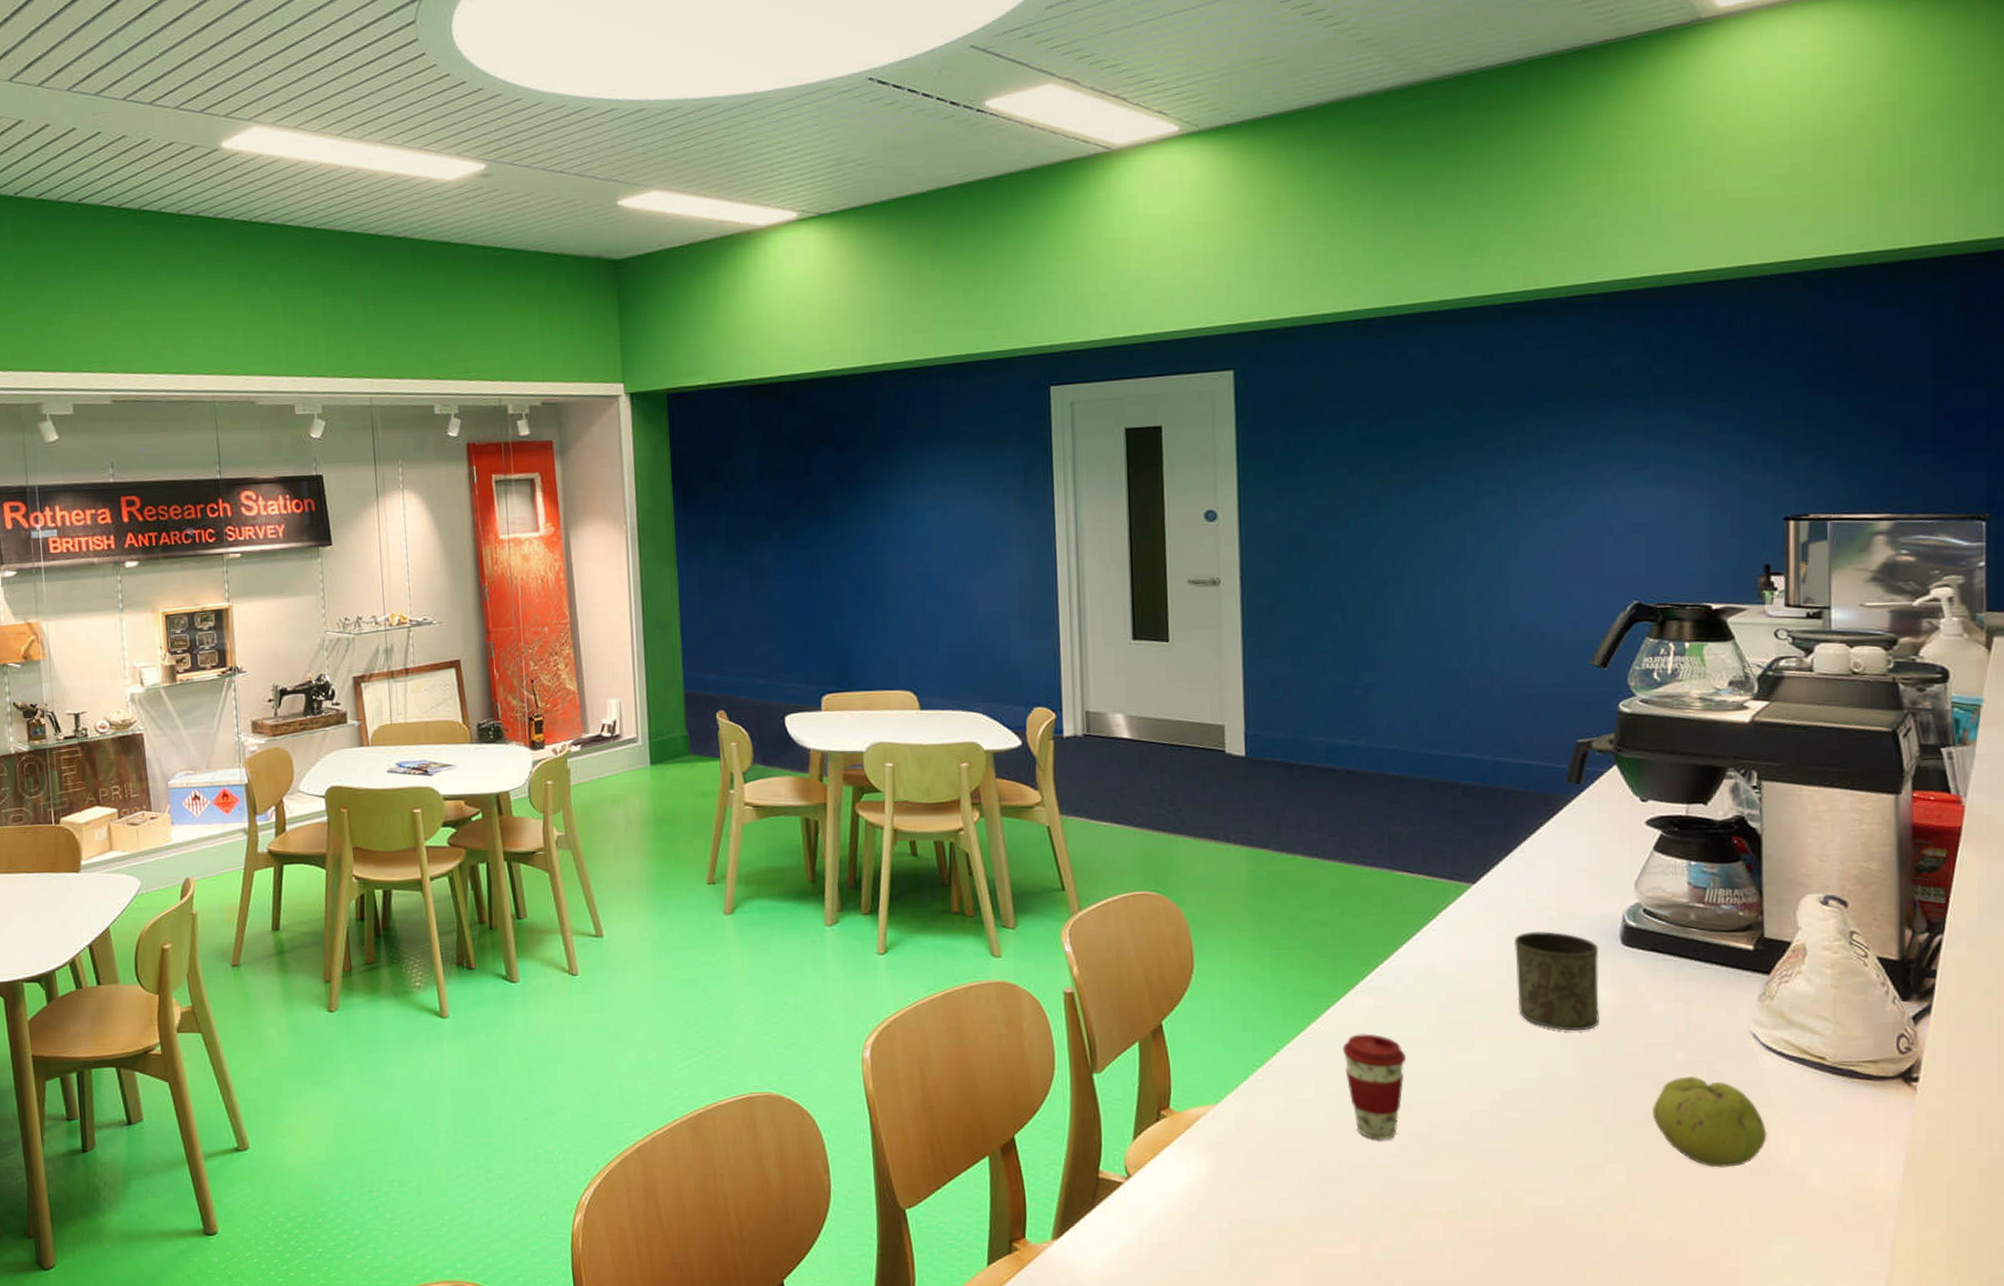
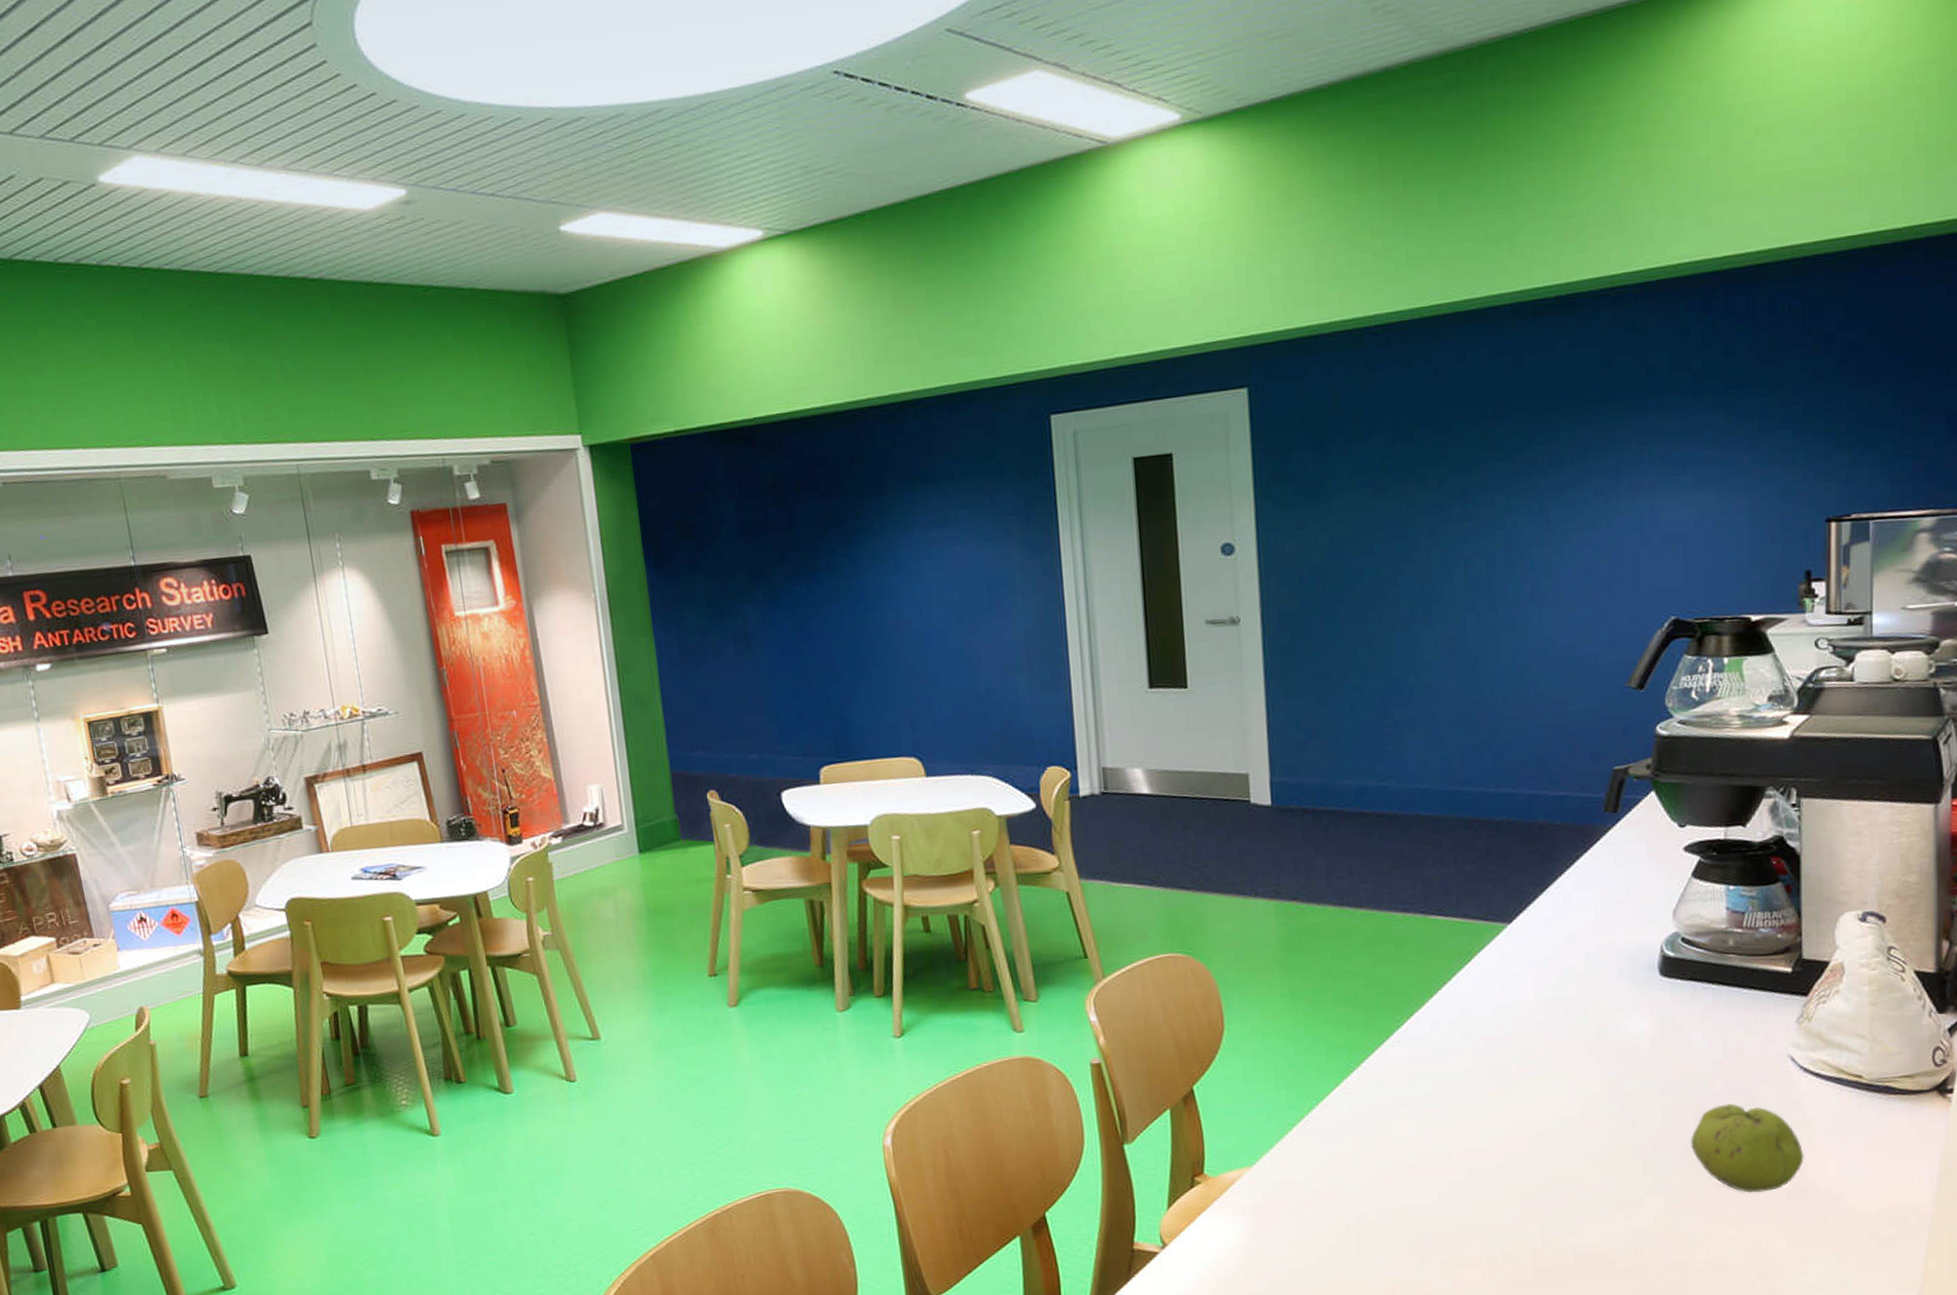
coffee cup: present [1342,1033,1407,1140] -> none [1378,1083,1444,1190]
cup: present [1513,931,1599,1031] -> none [1550,967,1638,1068]

